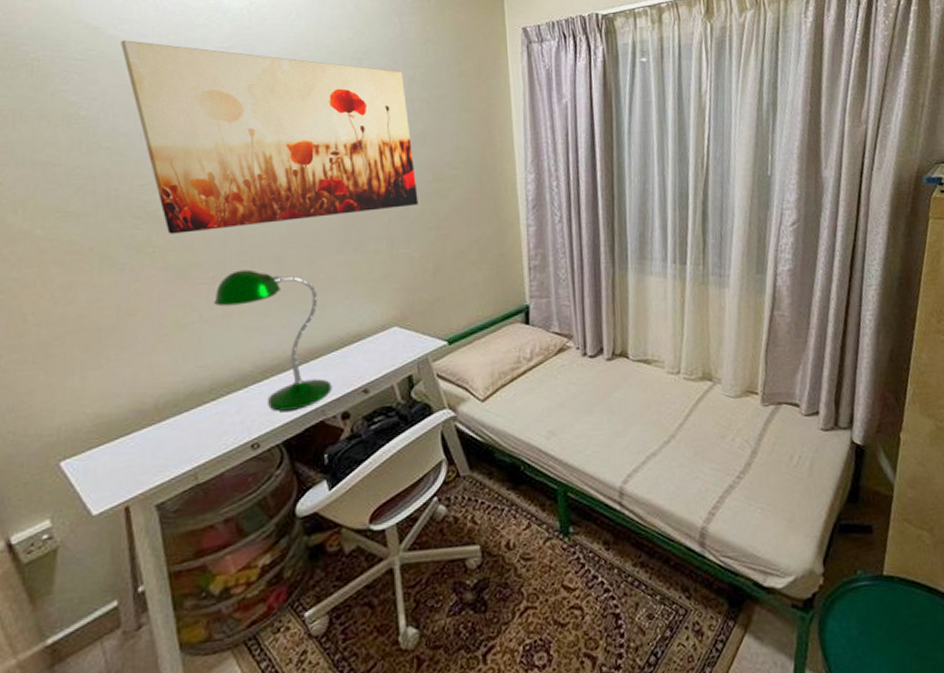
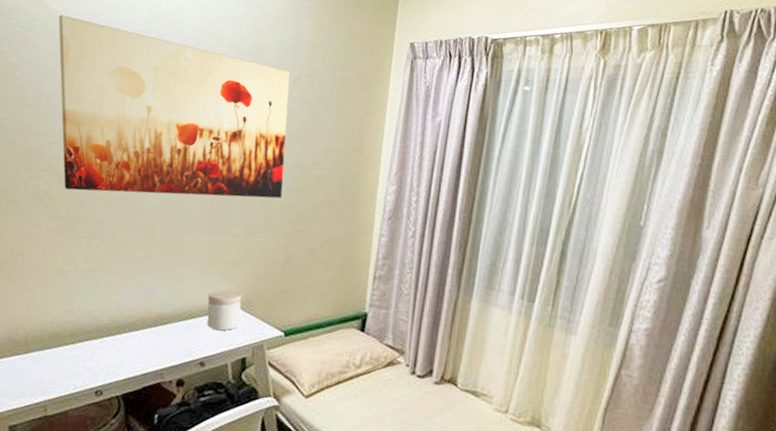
desk lamp: present [214,269,332,412] -> none [89,231,177,368]
jar: none [358,309,400,354] -> present [206,289,242,331]

